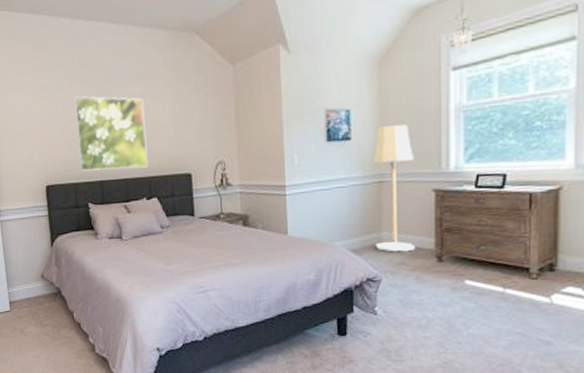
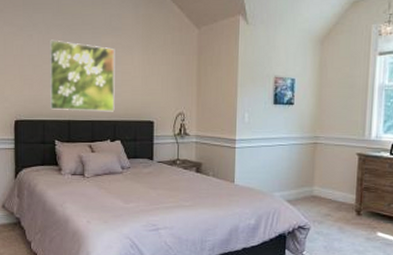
floor lamp: present [373,124,415,252] -> none [307,96,344,205]

